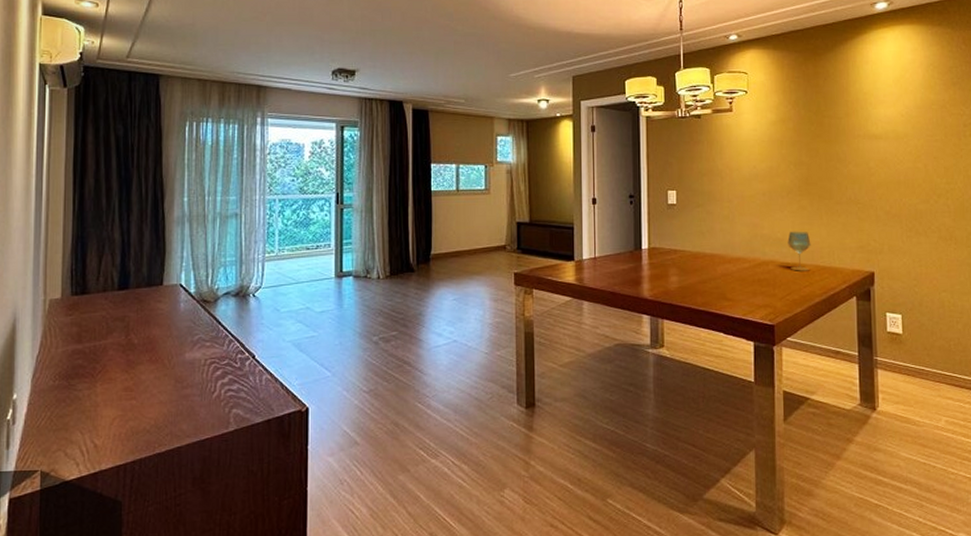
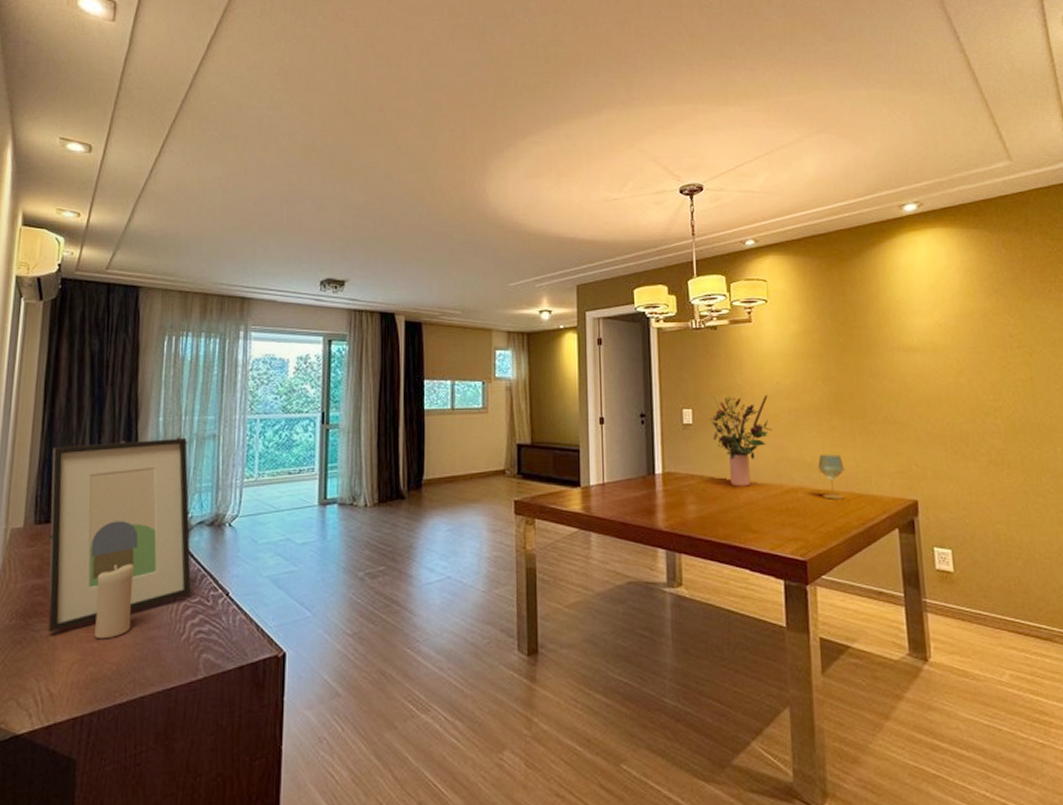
picture frame: none [83,214,221,392] -> present [46,436,192,633]
candle: none [132,331,166,398] -> present [93,564,134,639]
bouquet: none [692,177,748,260] -> present [710,393,773,487]

